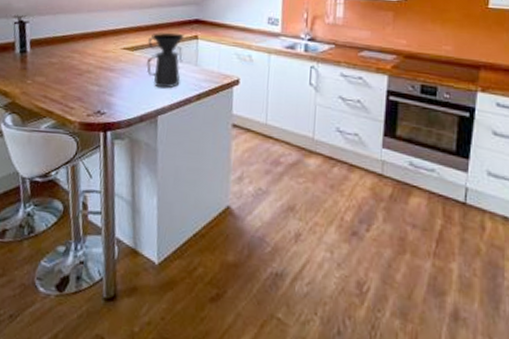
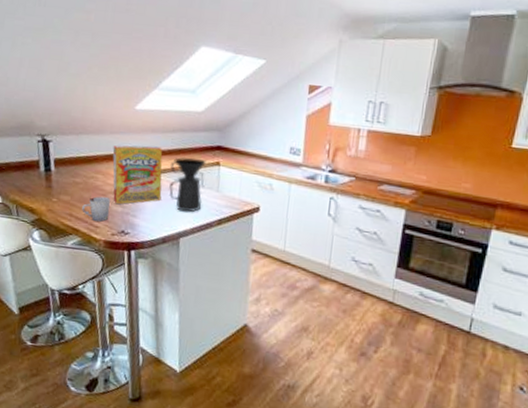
cup: none [57,76,86,102] -> present [82,196,110,222]
cereal box: none [89,22,140,84] -> present [112,145,163,205]

